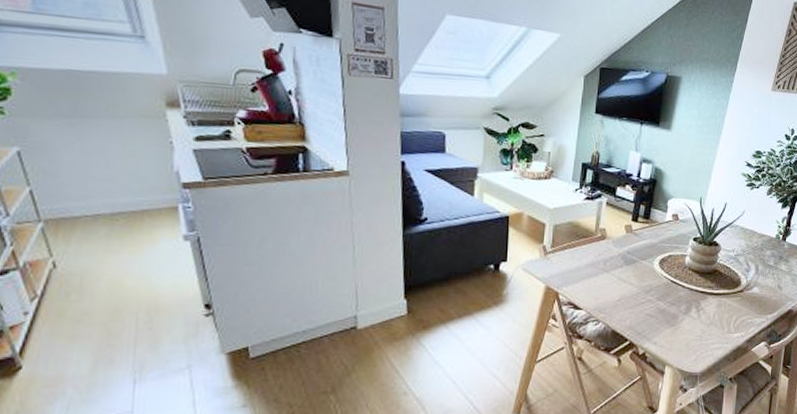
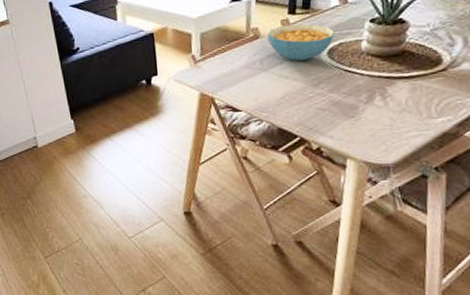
cereal bowl: none [613,230,667,267] -> present [268,23,335,62]

